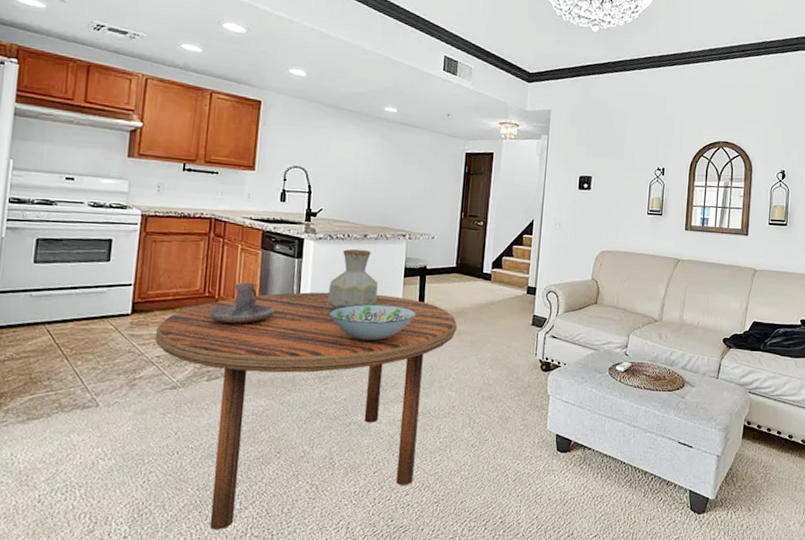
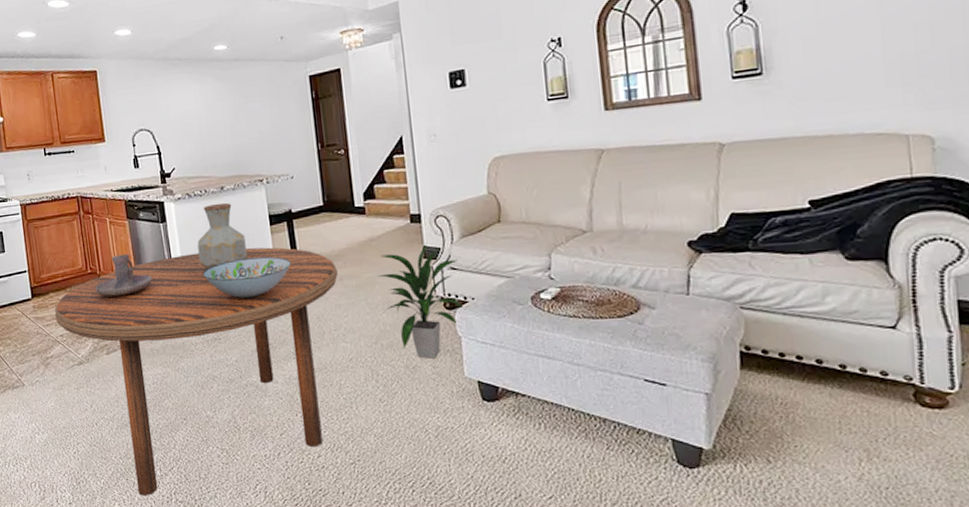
indoor plant: none [490,312,560,412] -> present [377,243,466,359]

